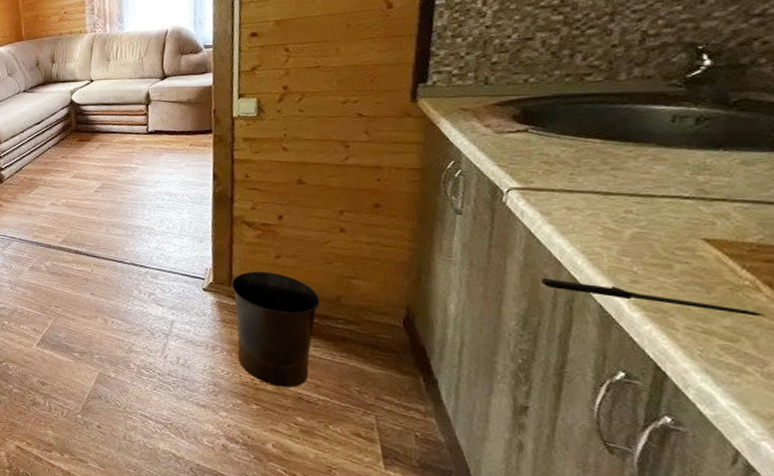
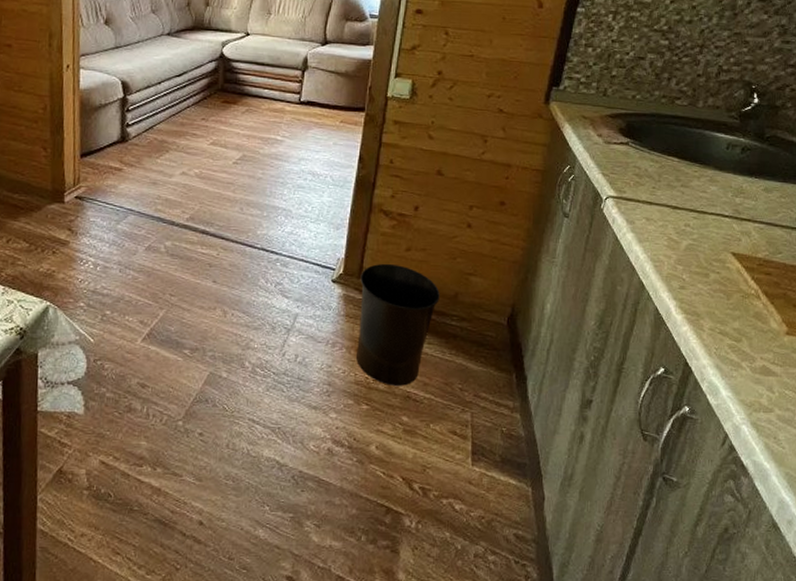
kitchen knife: present [540,277,766,317] -> none [617,281,760,321]

